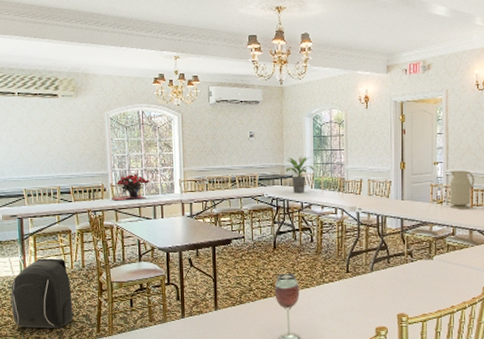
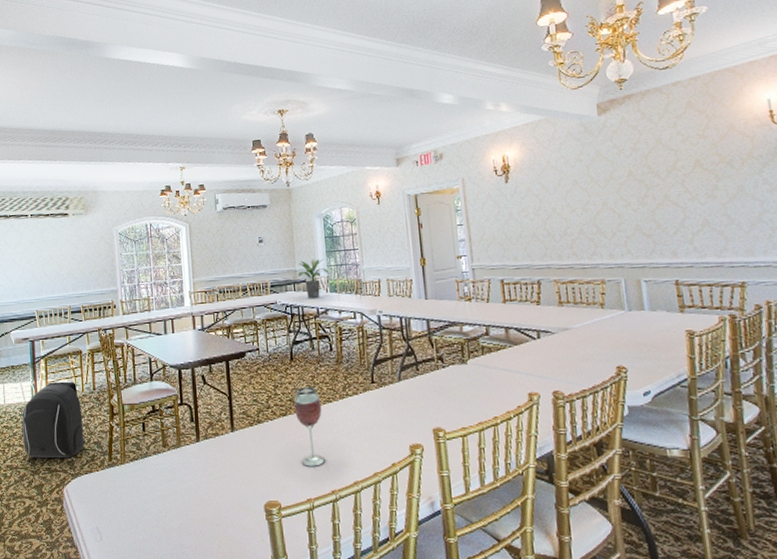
flower arrangement: present [111,173,149,201] -> none [121,288,159,317]
water jug: present [450,170,475,209] -> none [476,263,505,306]

